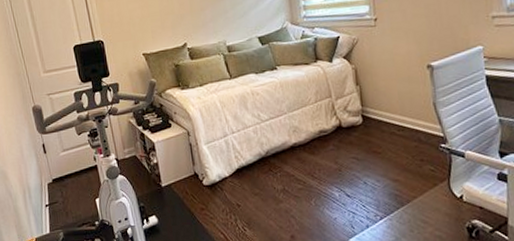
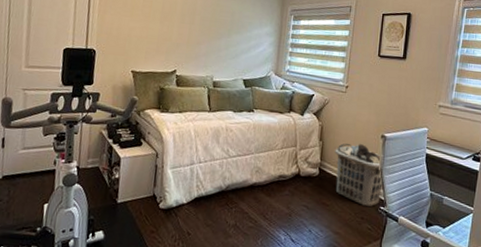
clothes hamper: none [376,80,439,148] -> present [335,143,383,207]

